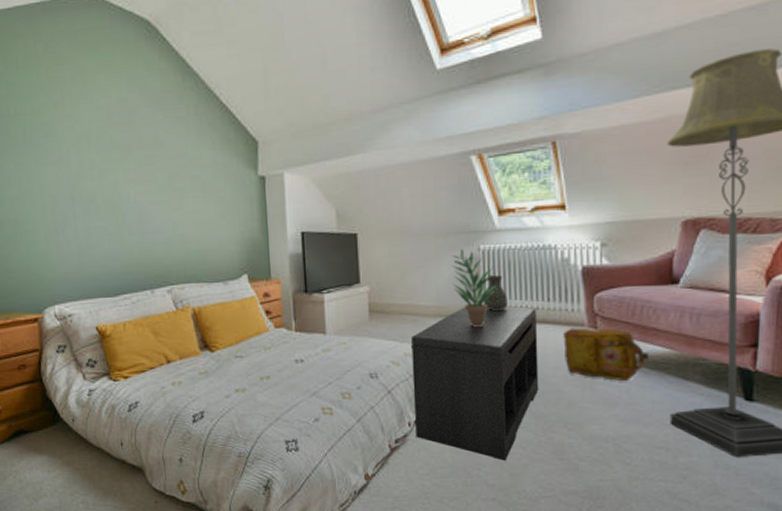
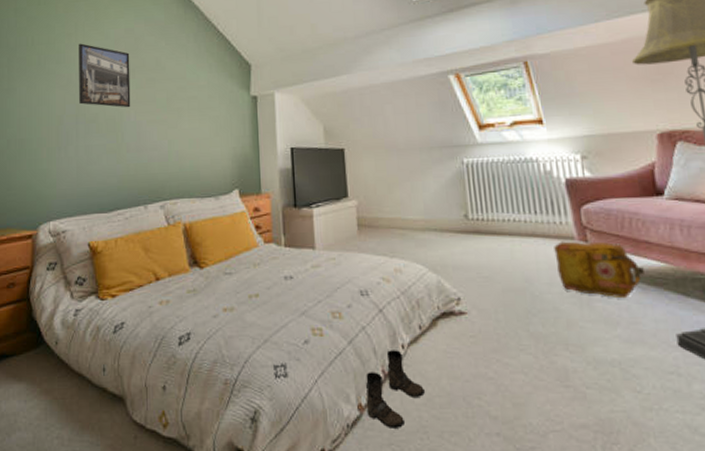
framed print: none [67,114,130,188] -> present [79,43,131,108]
boots: none [372,427,428,495] -> present [365,350,425,428]
bench: present [410,306,539,461] -> none [400,219,535,388]
potted plant: present [452,248,498,327] -> none [436,161,484,241]
decorative vase: present [484,275,508,310] -> none [471,188,495,224]

